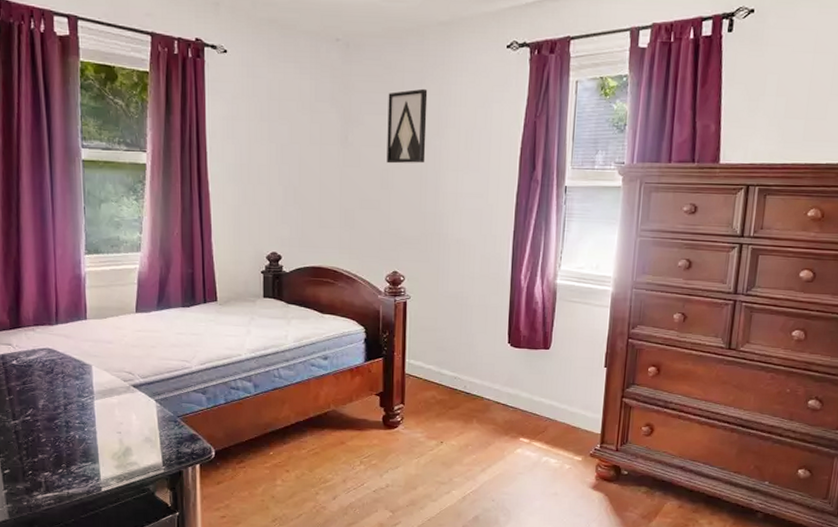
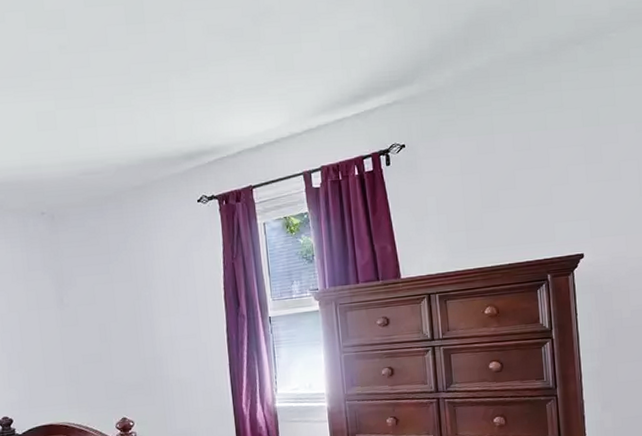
wall art: present [386,88,428,164] -> none [96,246,138,319]

